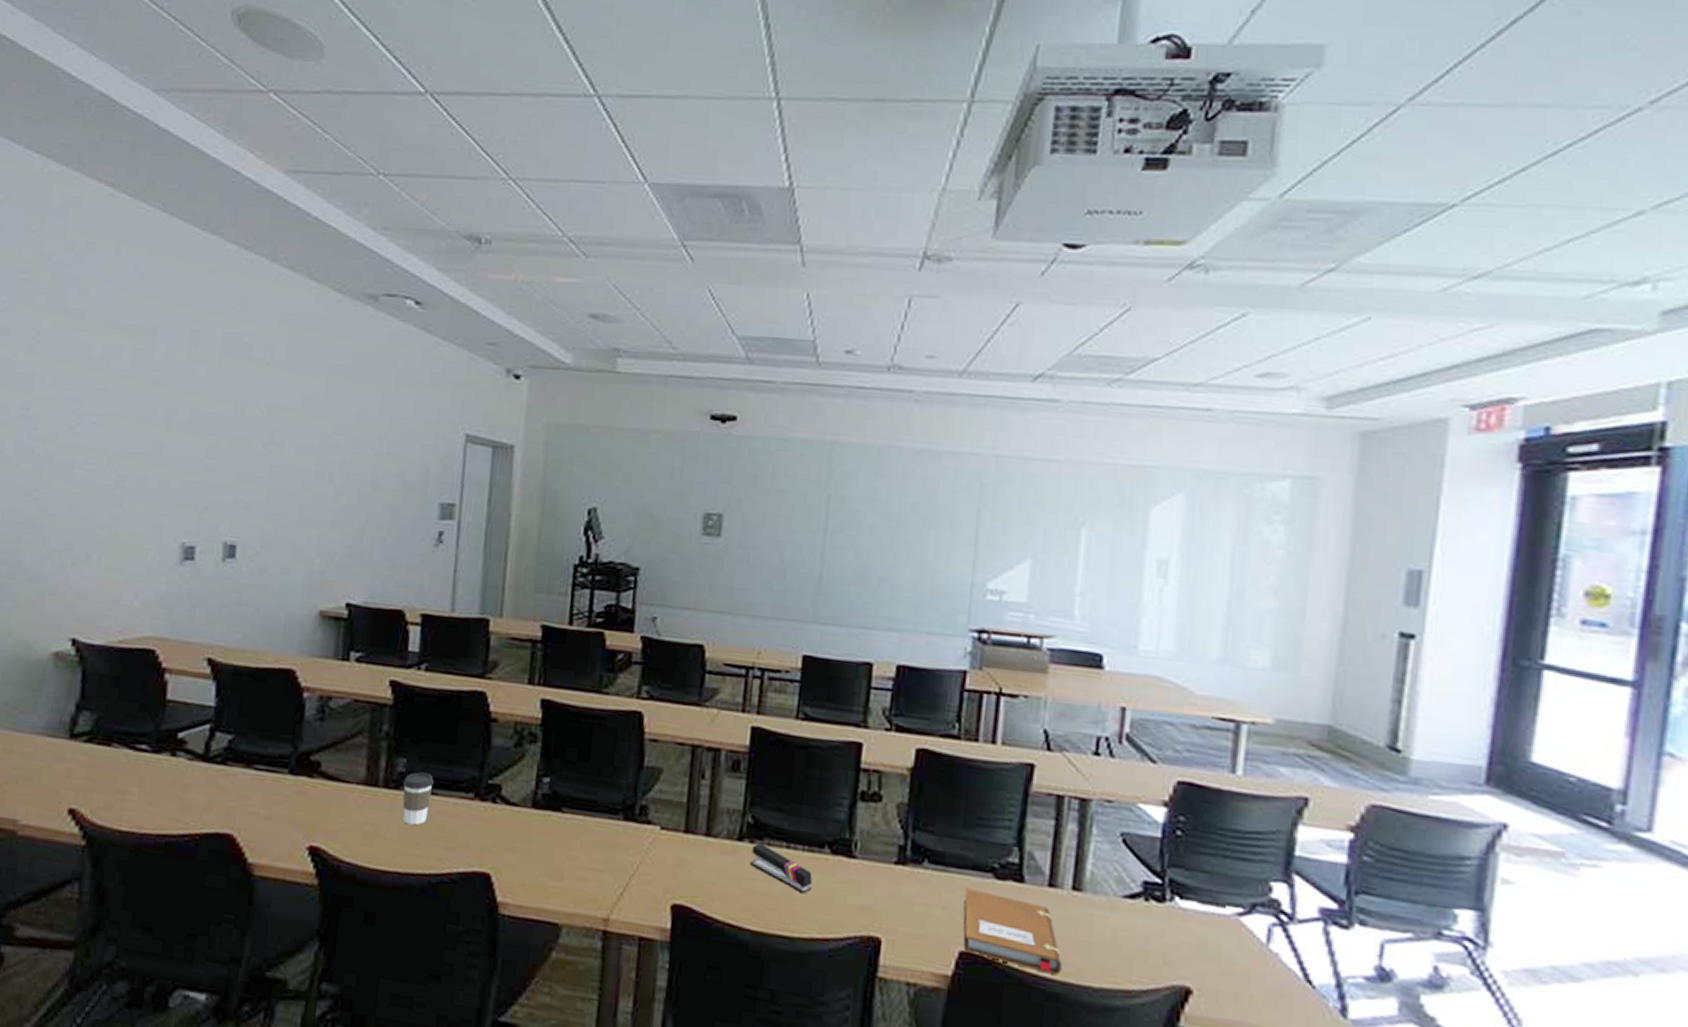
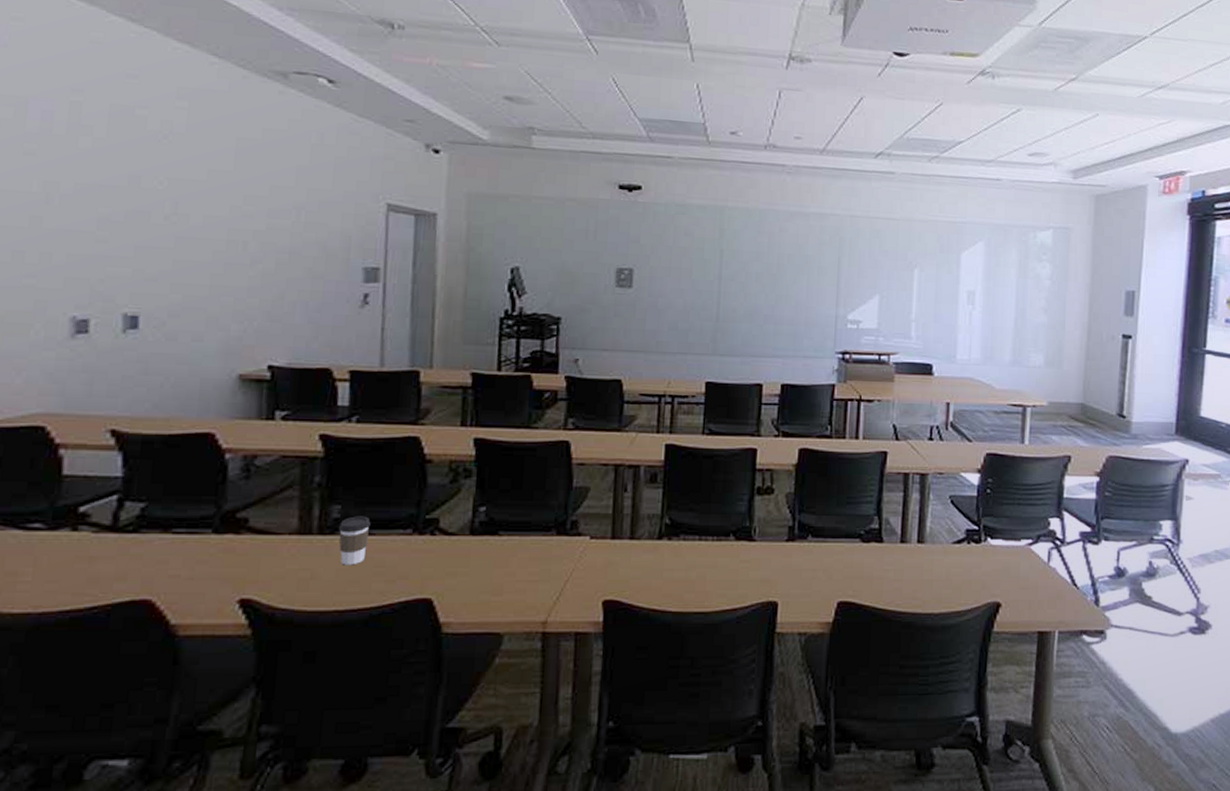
stapler: present [749,842,813,894] -> none [668,539,721,576]
notebook: present [963,887,1062,975] -> none [839,552,912,608]

